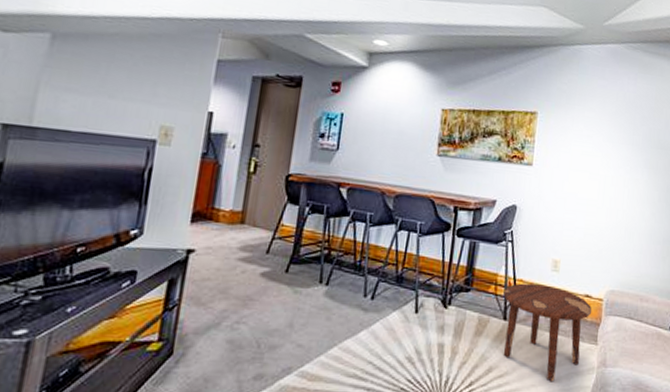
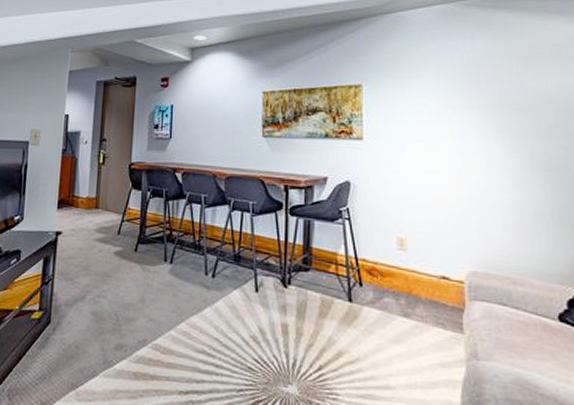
side table: present [503,283,592,382] -> none [346,263,452,373]

